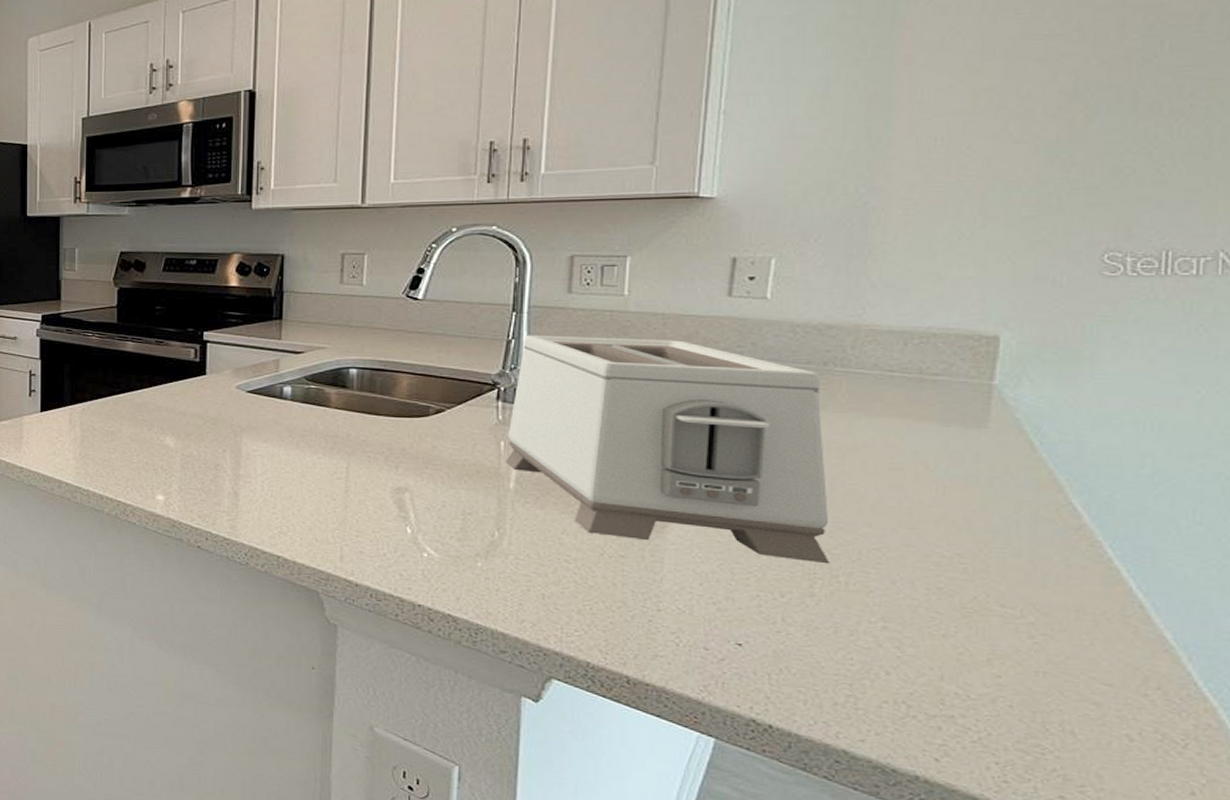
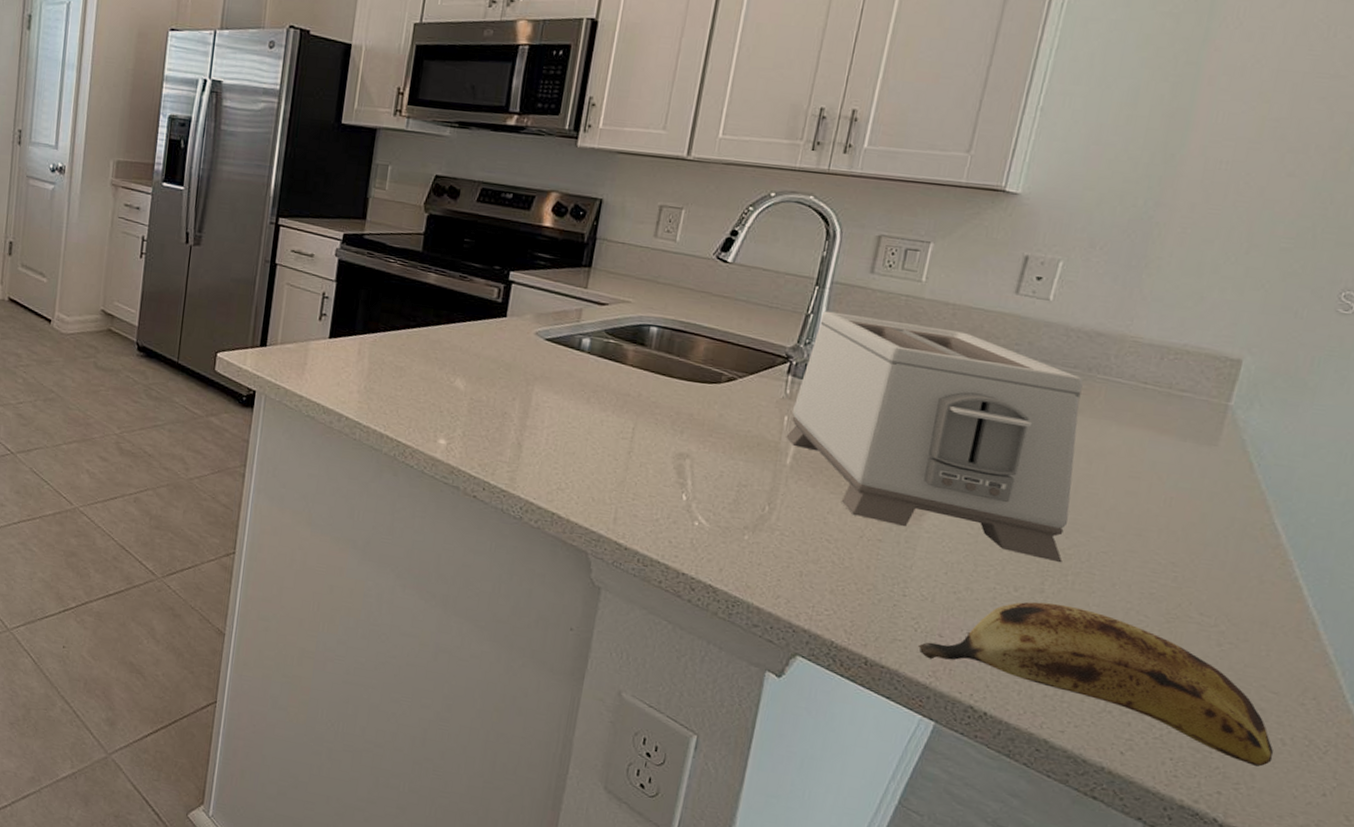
banana: none [684,606,1121,766] -> present [919,602,1274,767]

